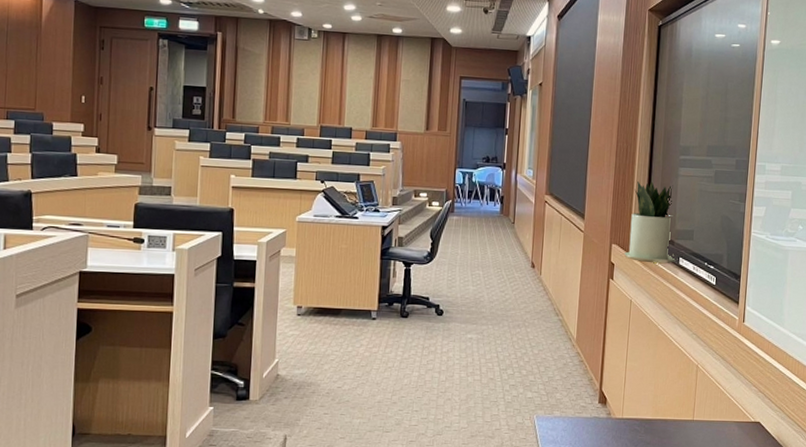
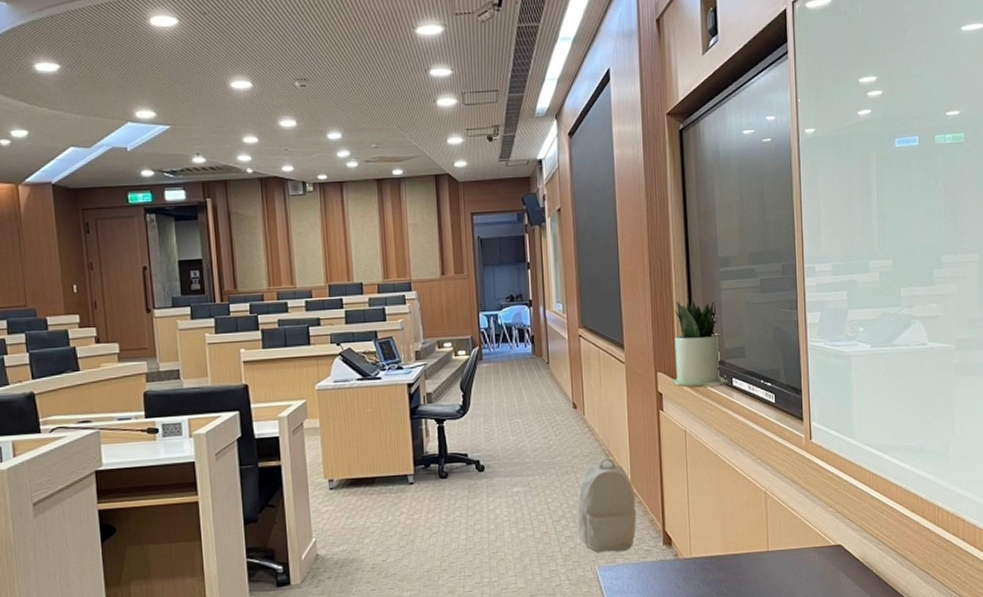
backpack: none [521,316,578,405] -> present [576,457,636,552]

